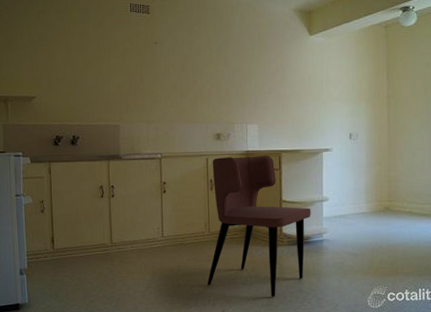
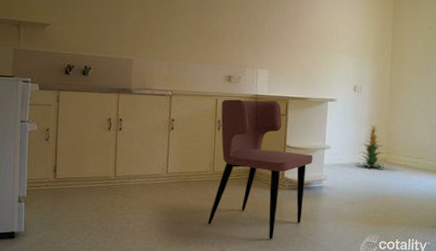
indoor plant: none [359,170,388,218] -> present [358,122,385,169]

